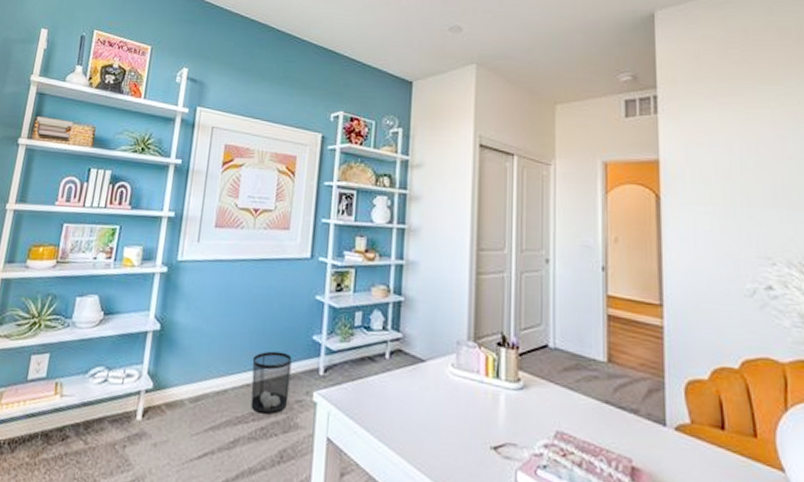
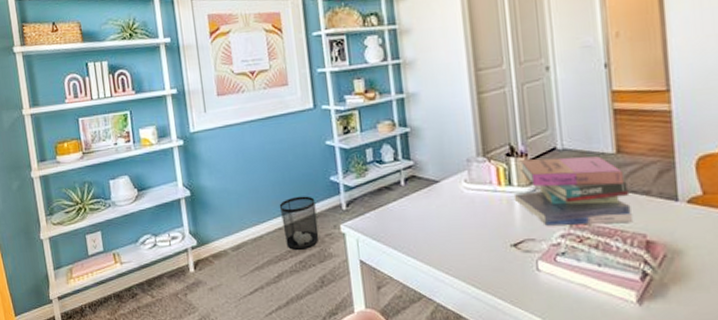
books: present [35,115,74,143] -> none [22,21,61,44]
books: none [500,352,620,443] -> present [513,156,634,226]

